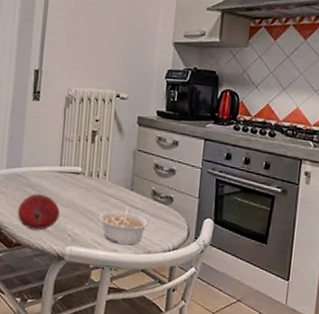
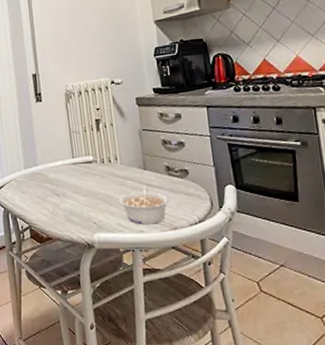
fruit: present [17,194,60,230] -> none [42,188,82,223]

